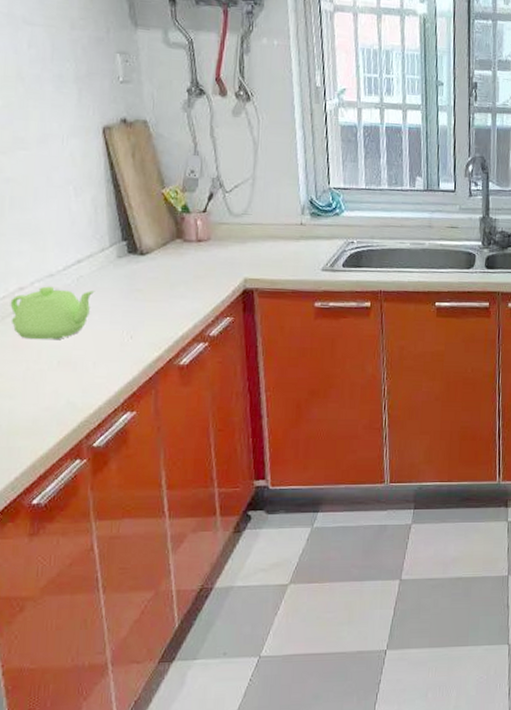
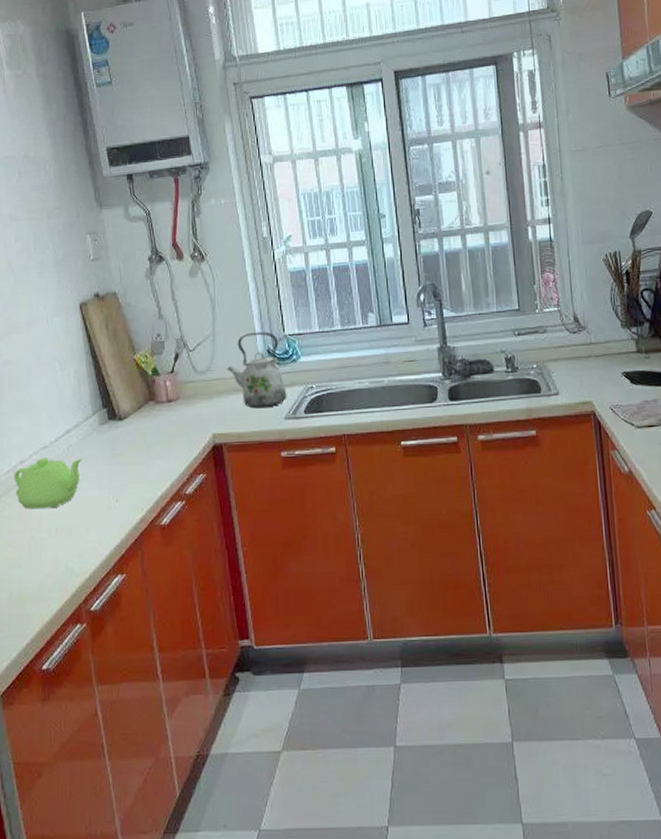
kettle: none [265,181,326,258] -> present [227,332,287,409]

